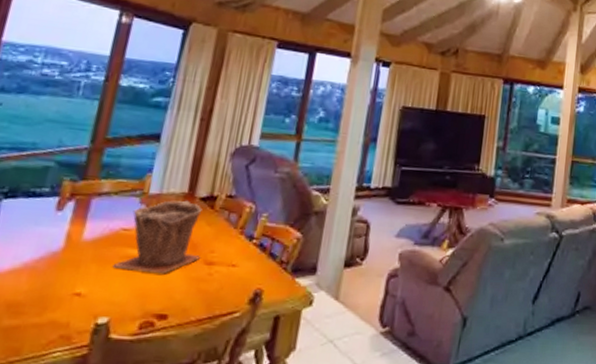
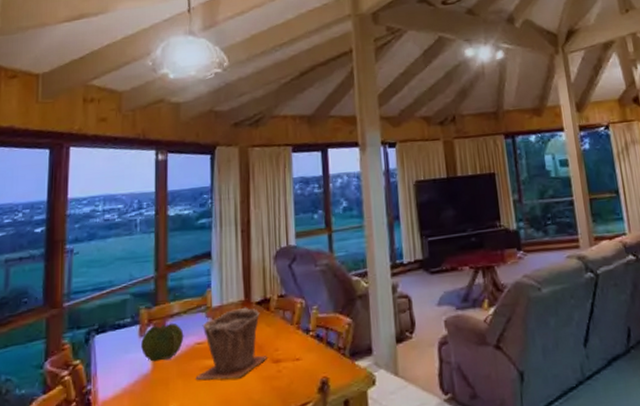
cabbage: none [55,201,110,241] -> present [141,323,184,362]

